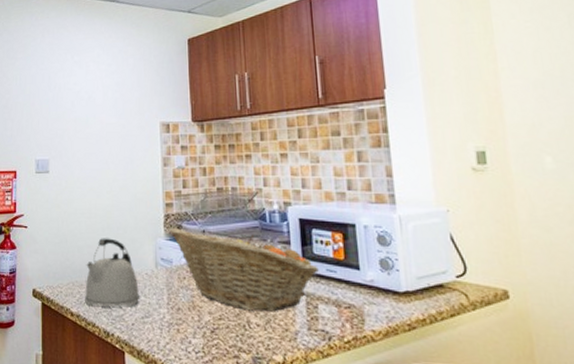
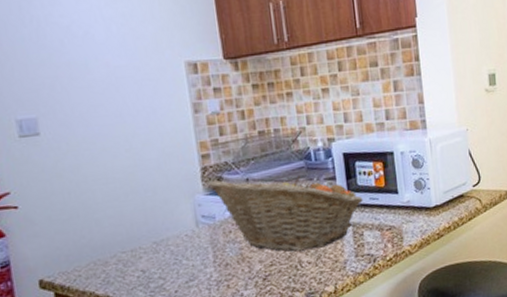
kettle: present [85,238,139,307] -> none [109,203,181,284]

